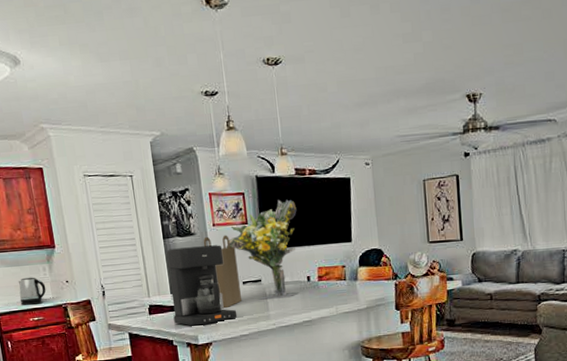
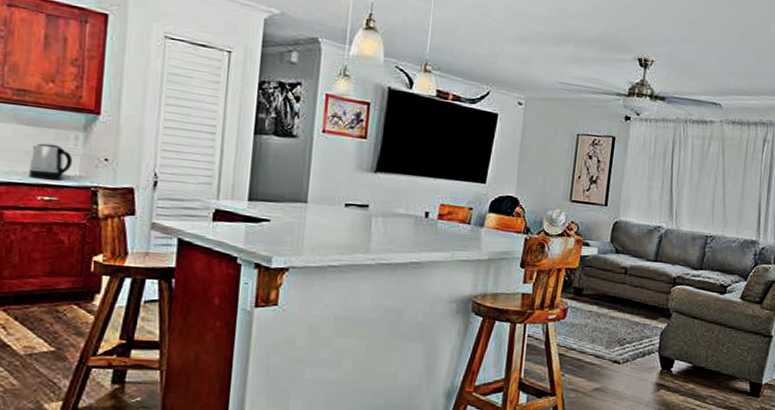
coffee maker: present [166,245,238,326] -> none [244,147,330,246]
shopping bag: present [203,235,242,309] -> none [305,142,345,231]
bouquet: present [226,199,300,299] -> none [333,120,430,232]

